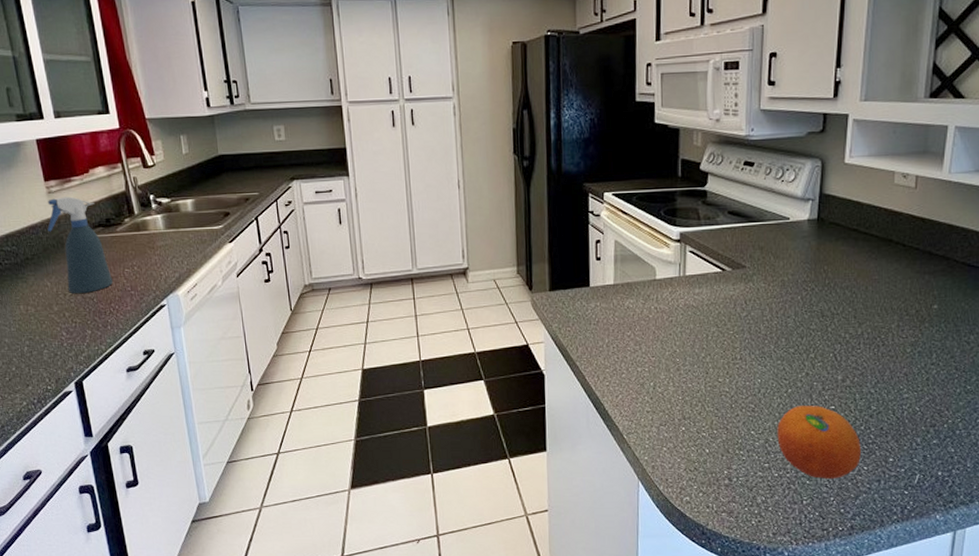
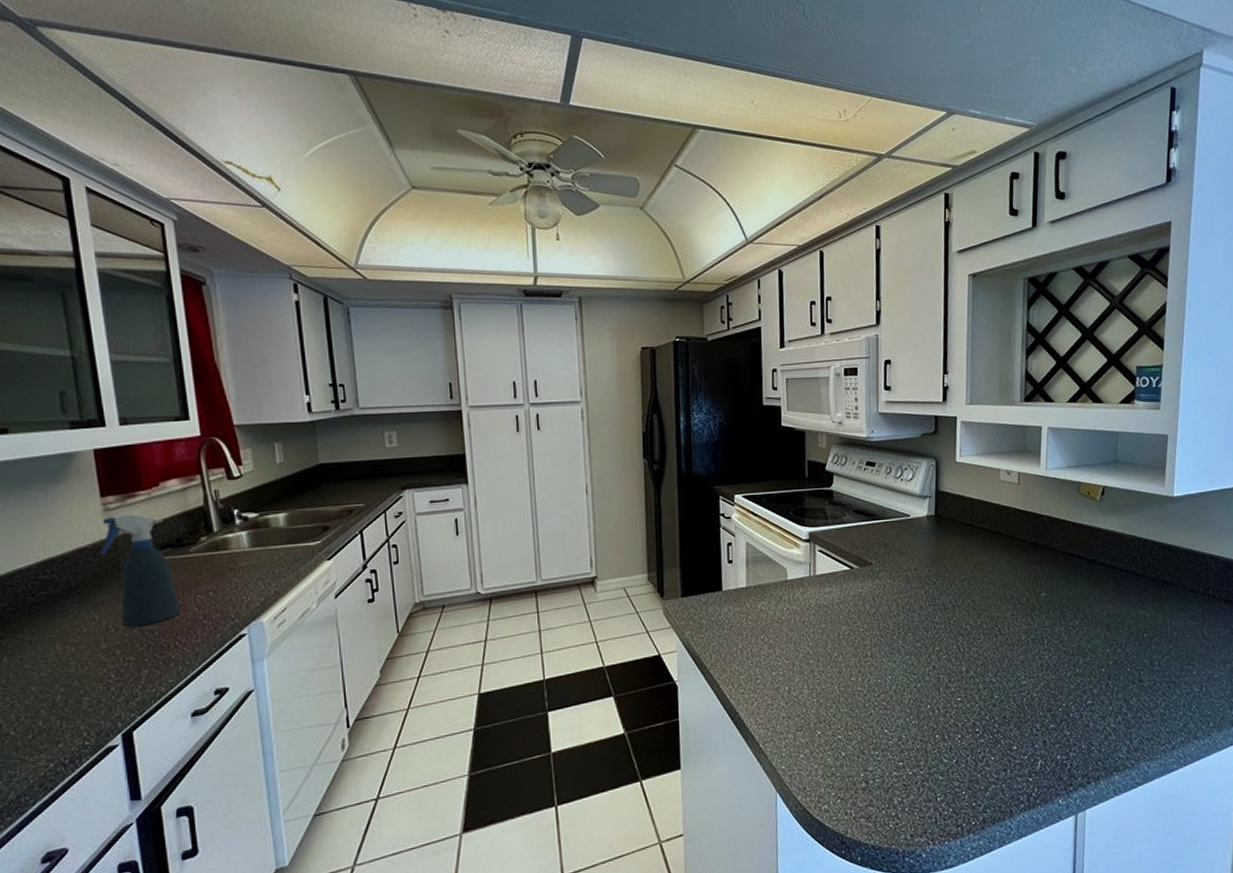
fruit: present [777,406,862,479] -> none [909,698,988,773]

